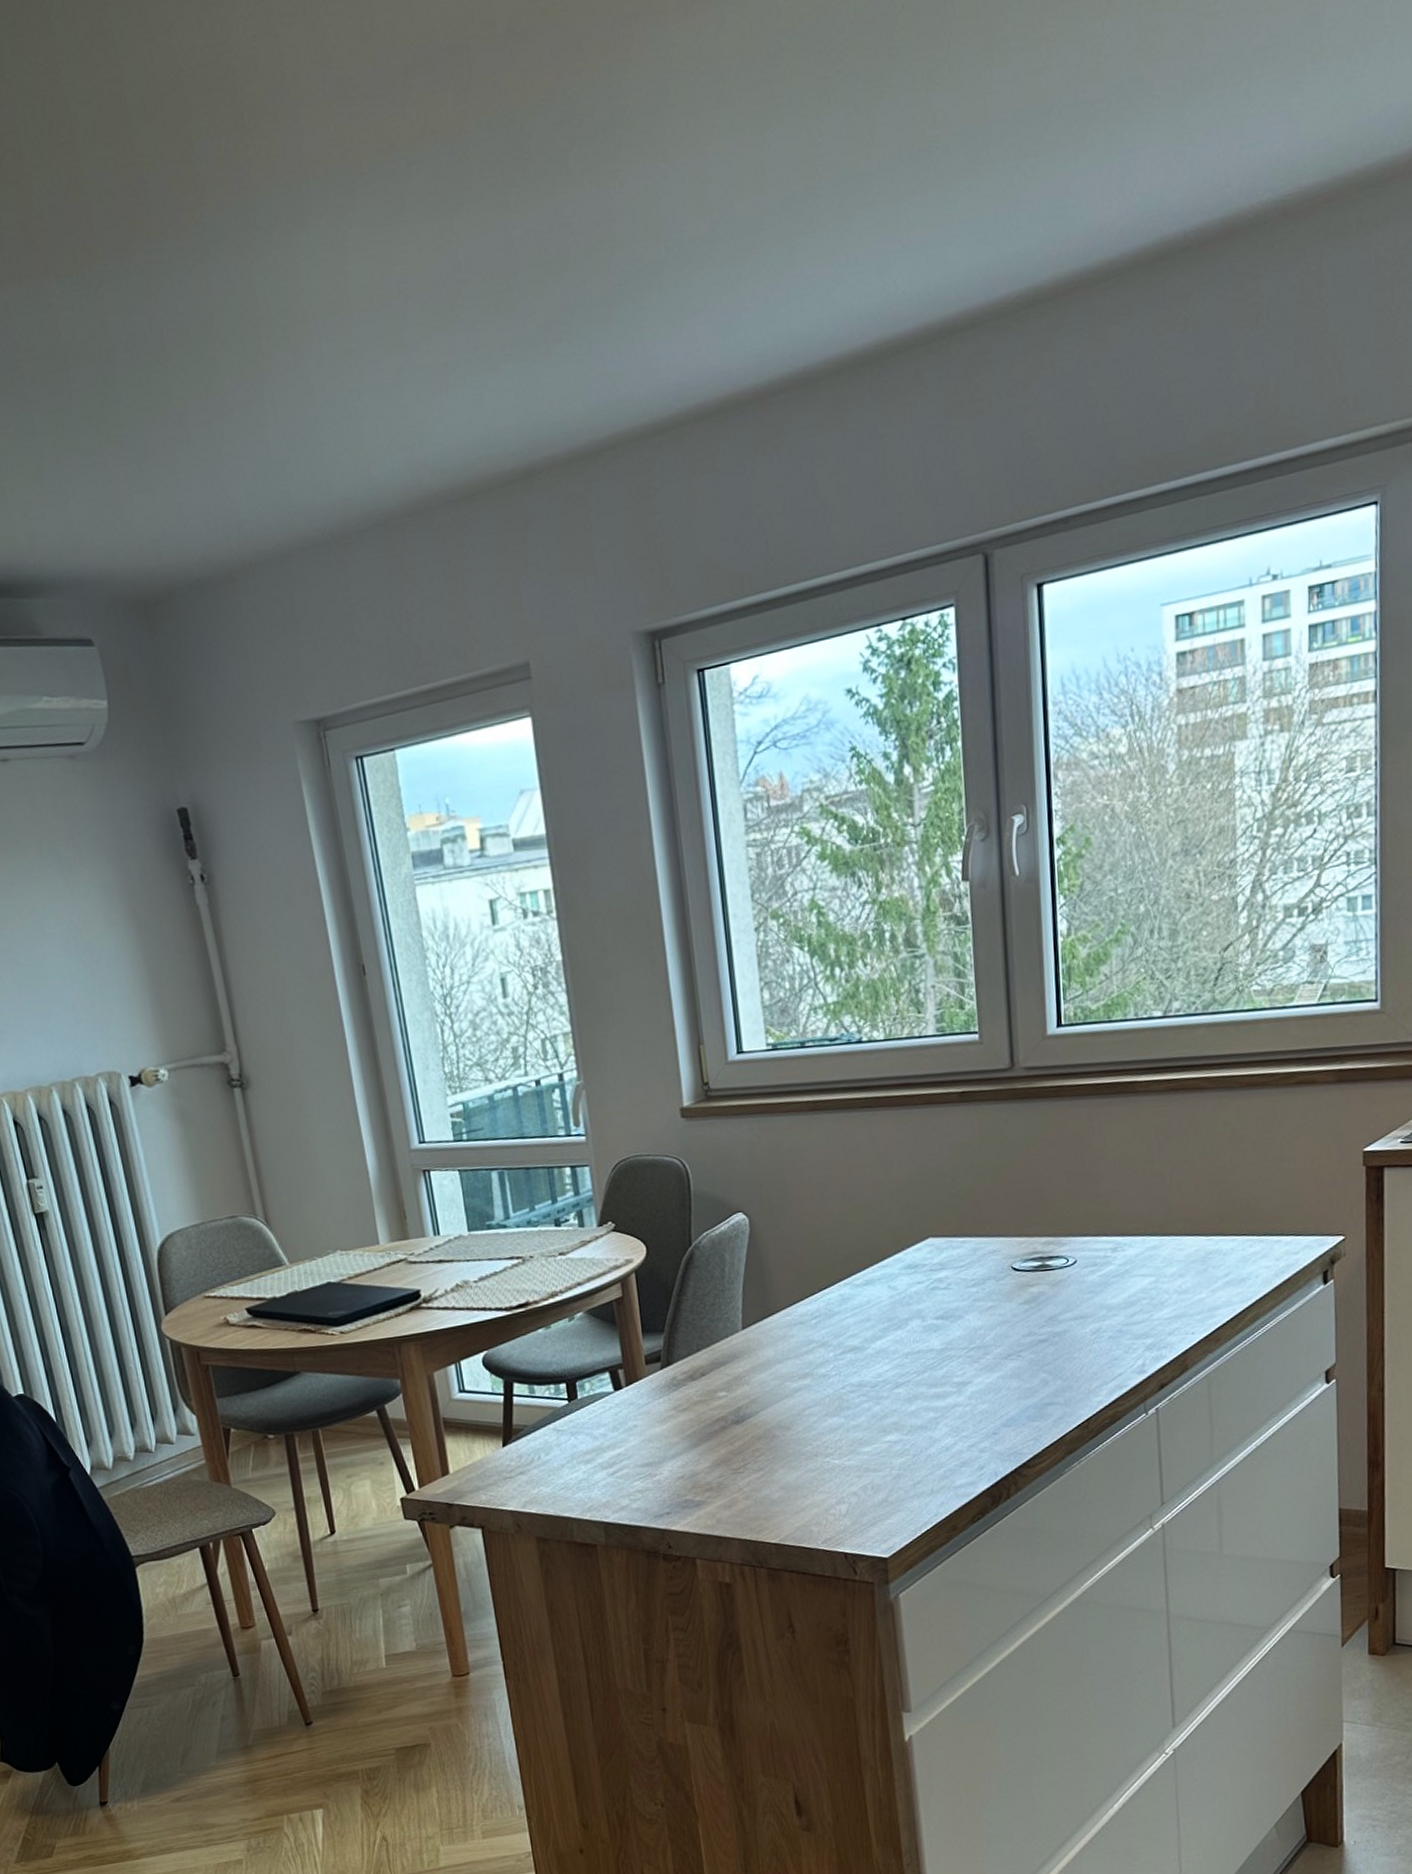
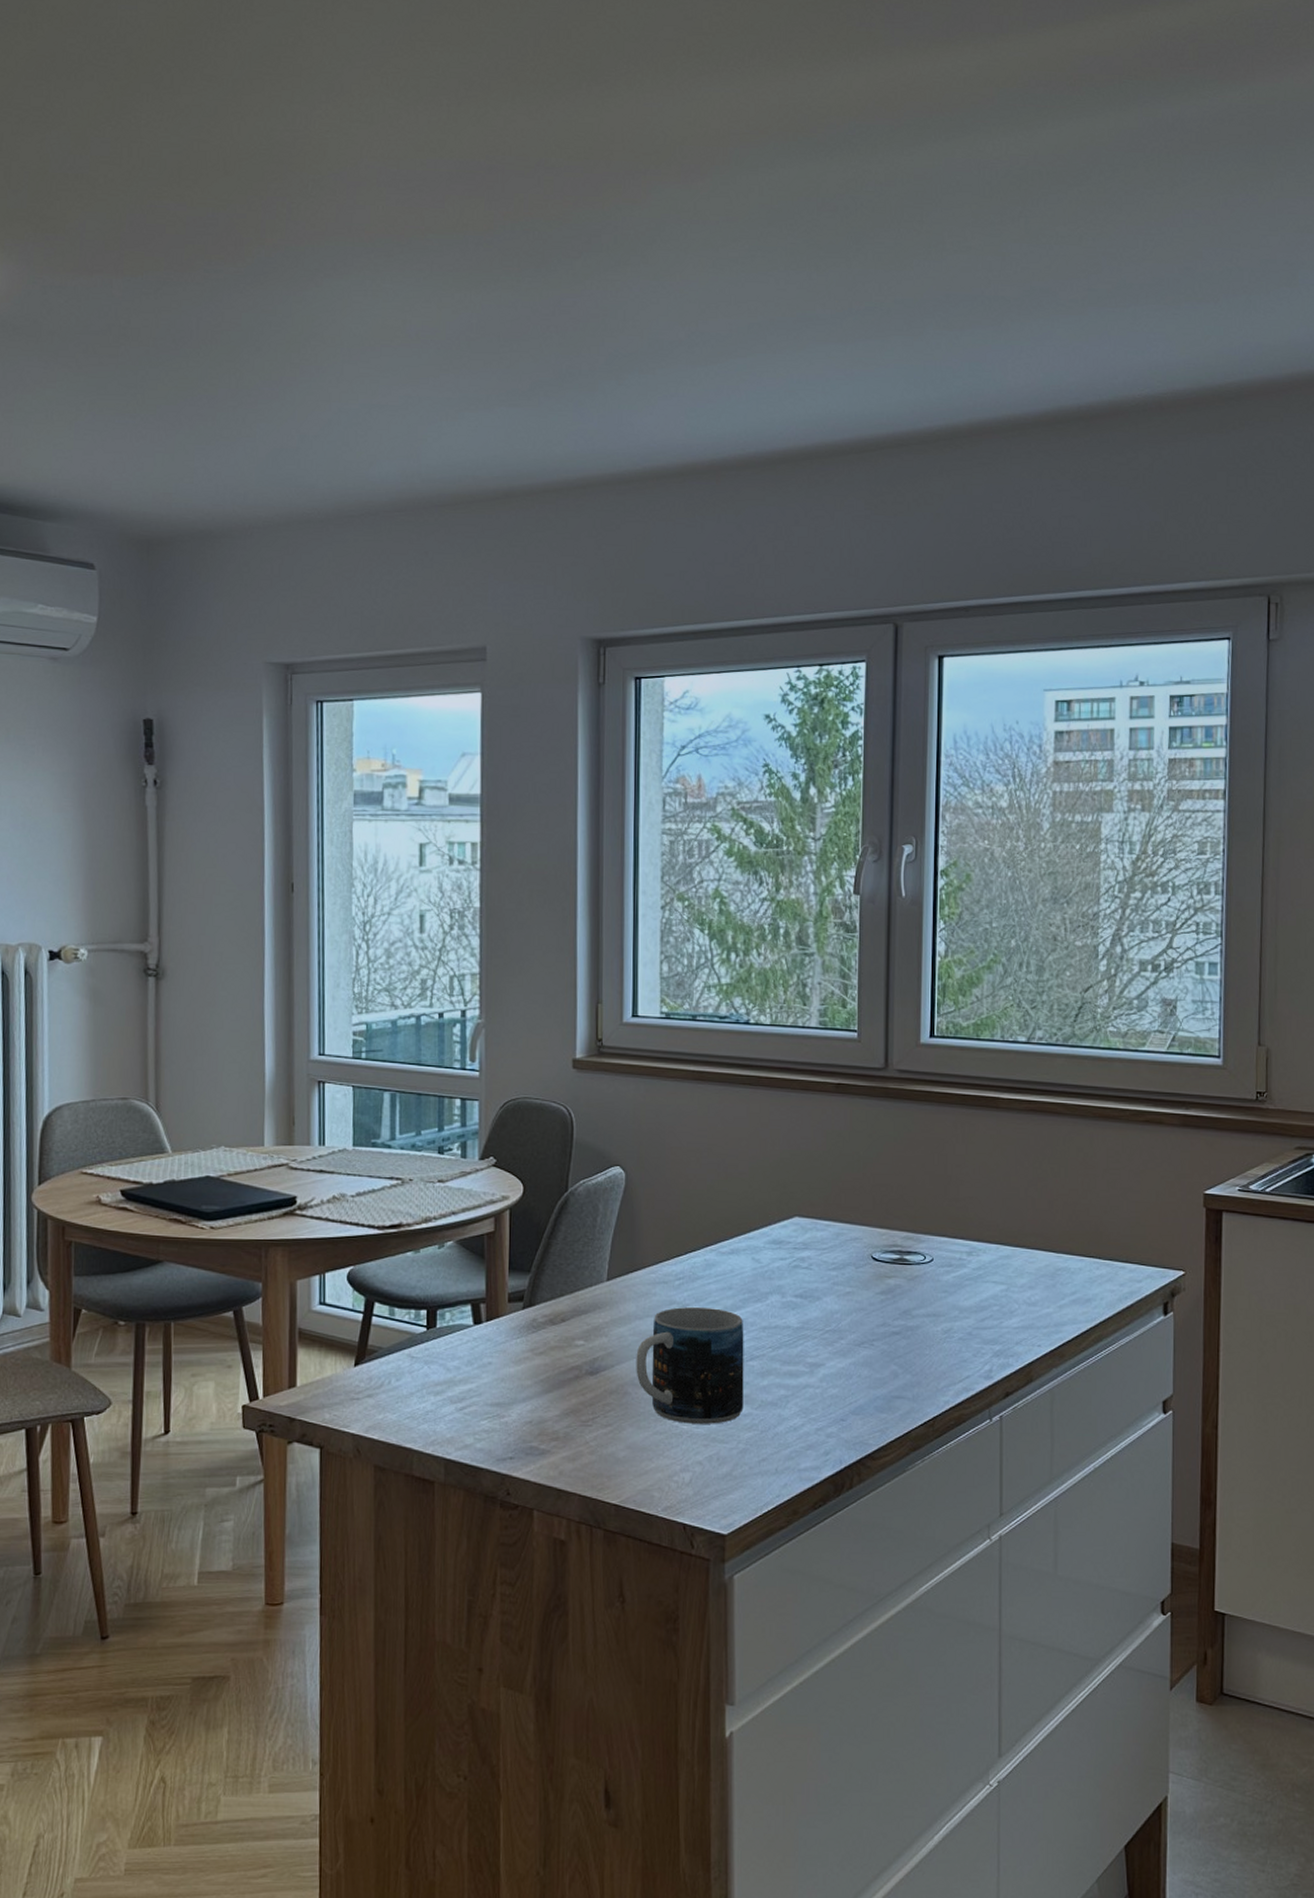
mug: none [780,1341,893,1458] -> present [636,1307,744,1424]

